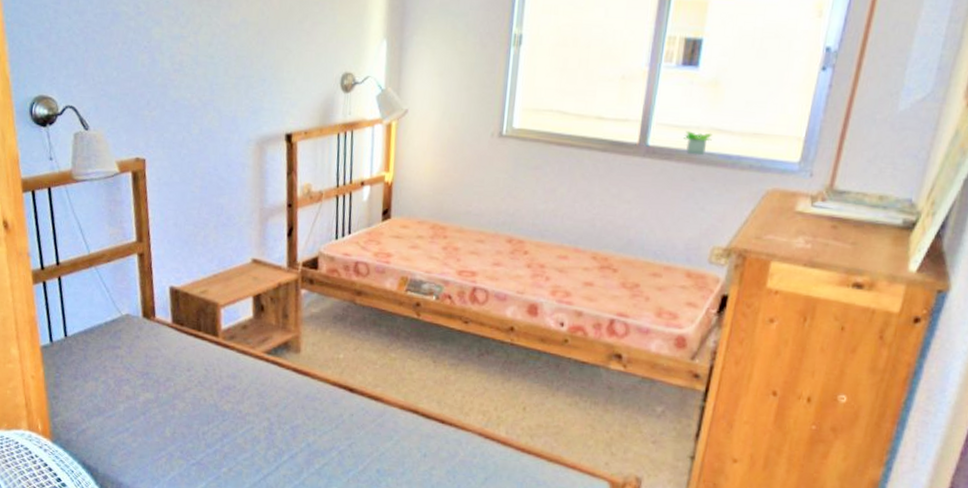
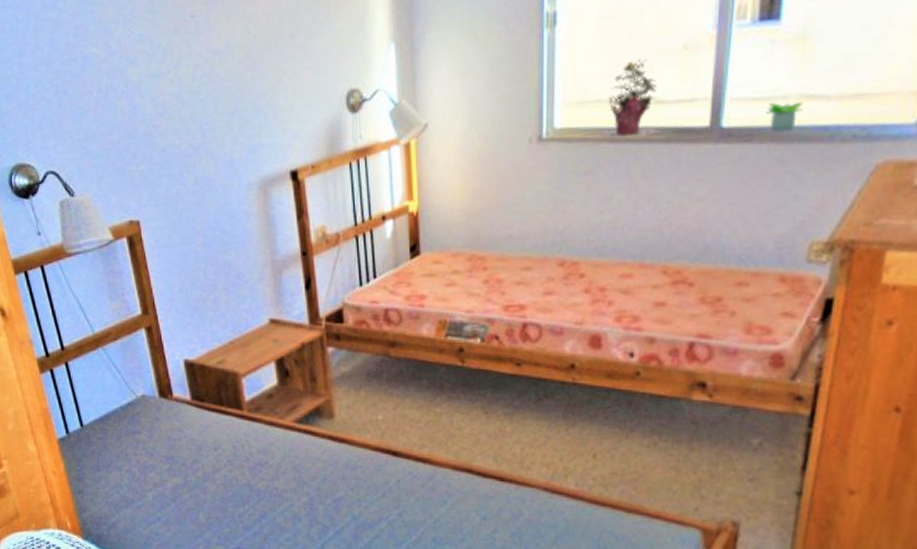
potted flower: none [550,81,601,145] -> present [601,58,663,139]

